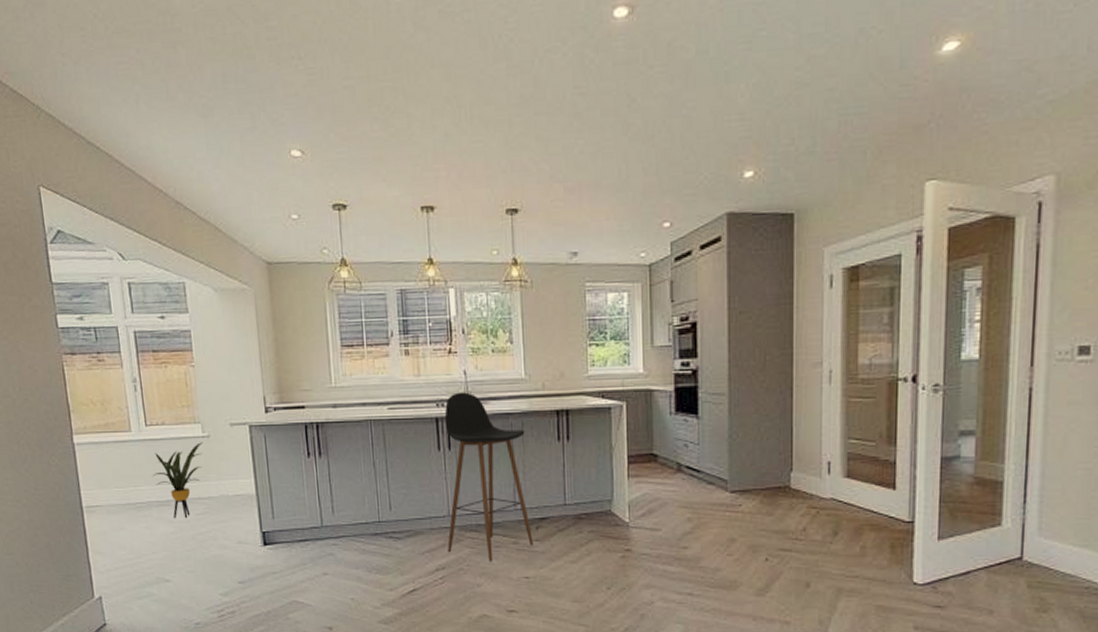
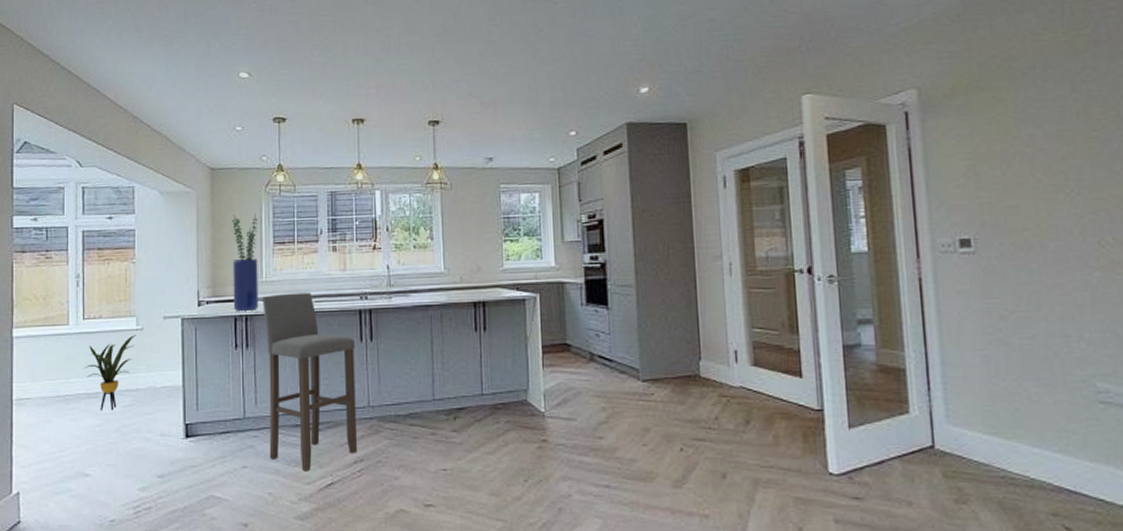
vase: none [295,314,330,419] -> present [232,214,259,312]
bar stool: none [333,399,438,579] -> present [262,292,357,472]
bar stool: present [444,392,533,562] -> none [366,285,451,454]

